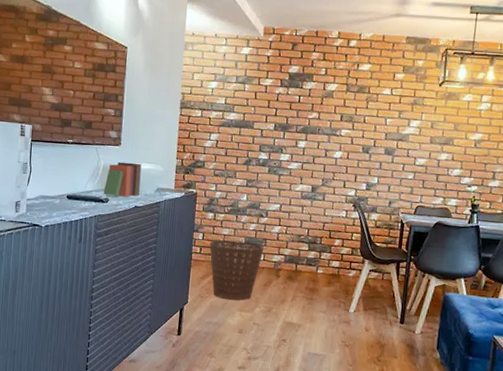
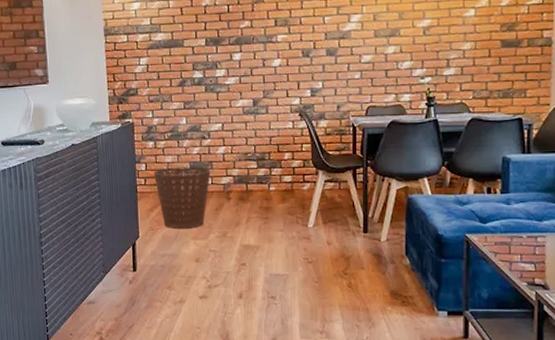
books: present [103,162,142,198] -> none [37,99,75,138]

